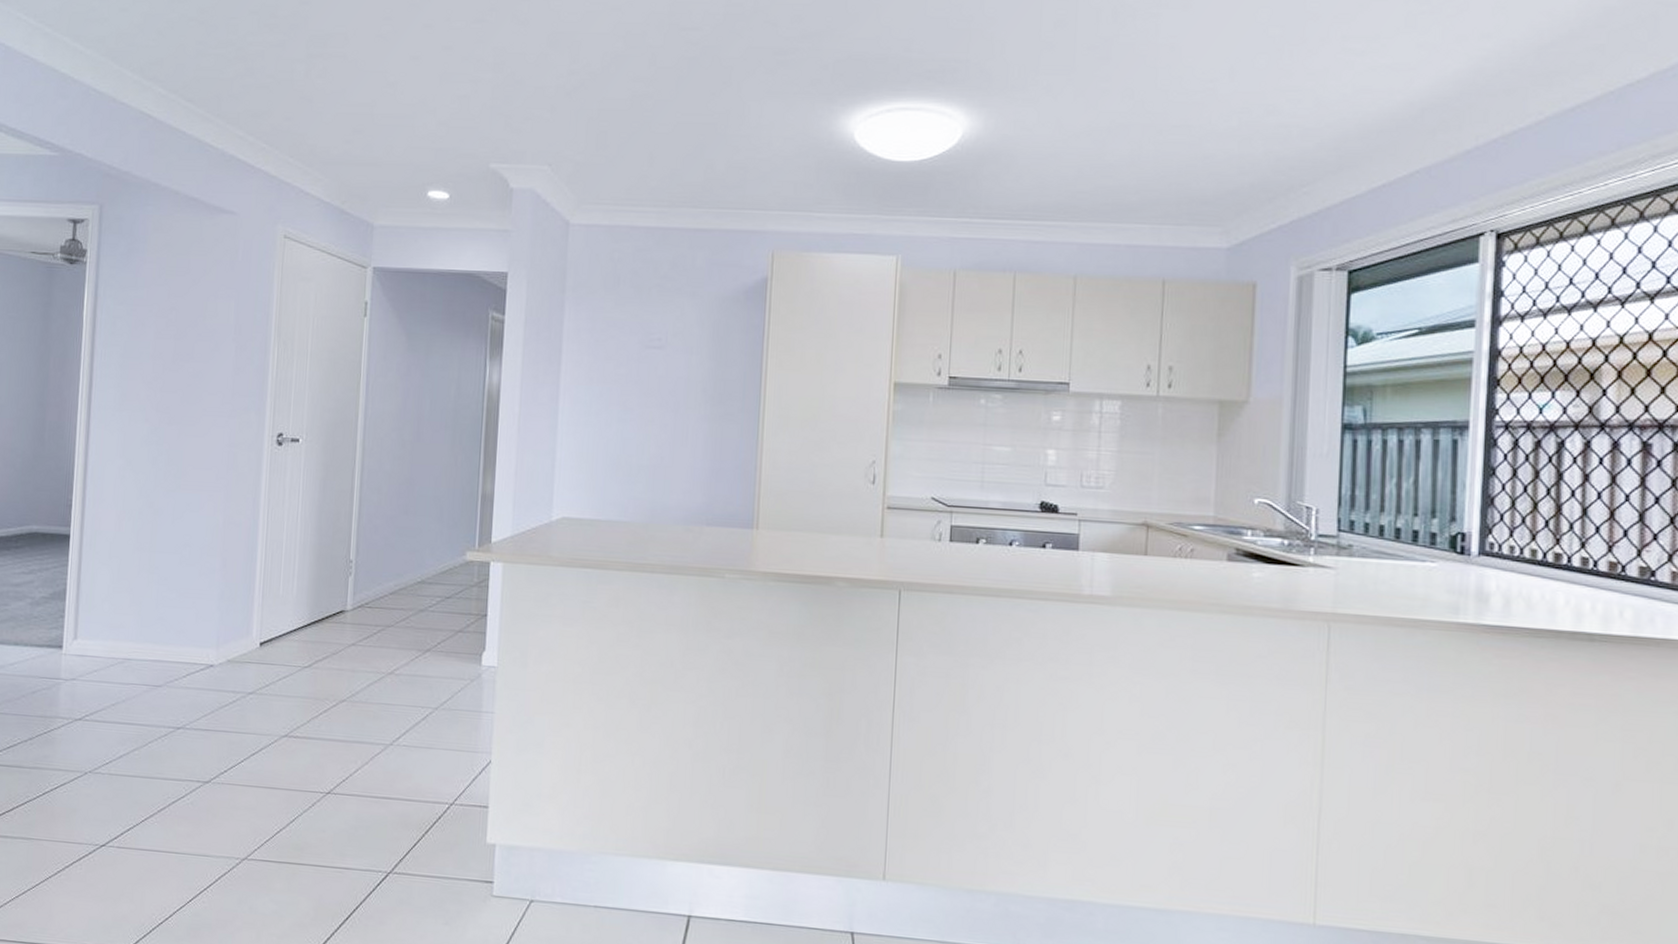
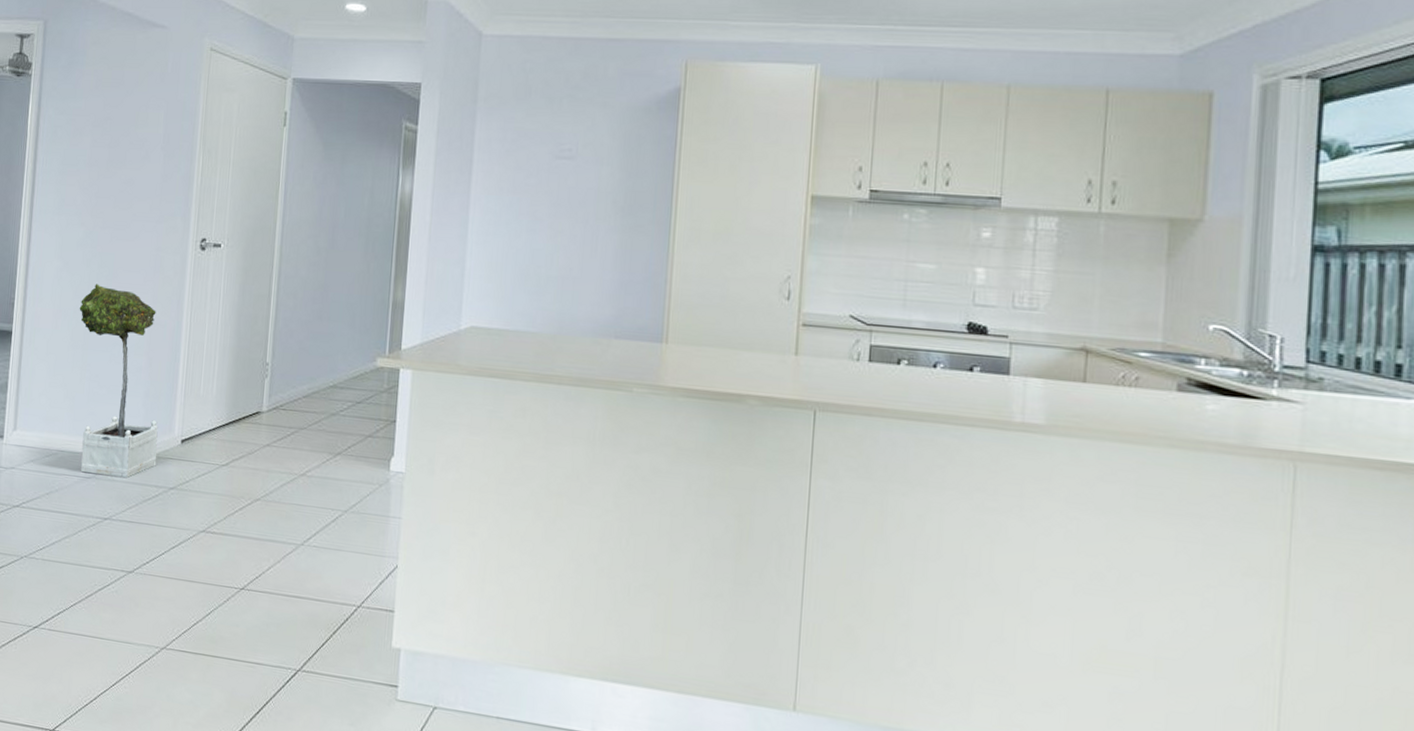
potted tree: none [145,482,235,684] -> present [79,283,158,478]

